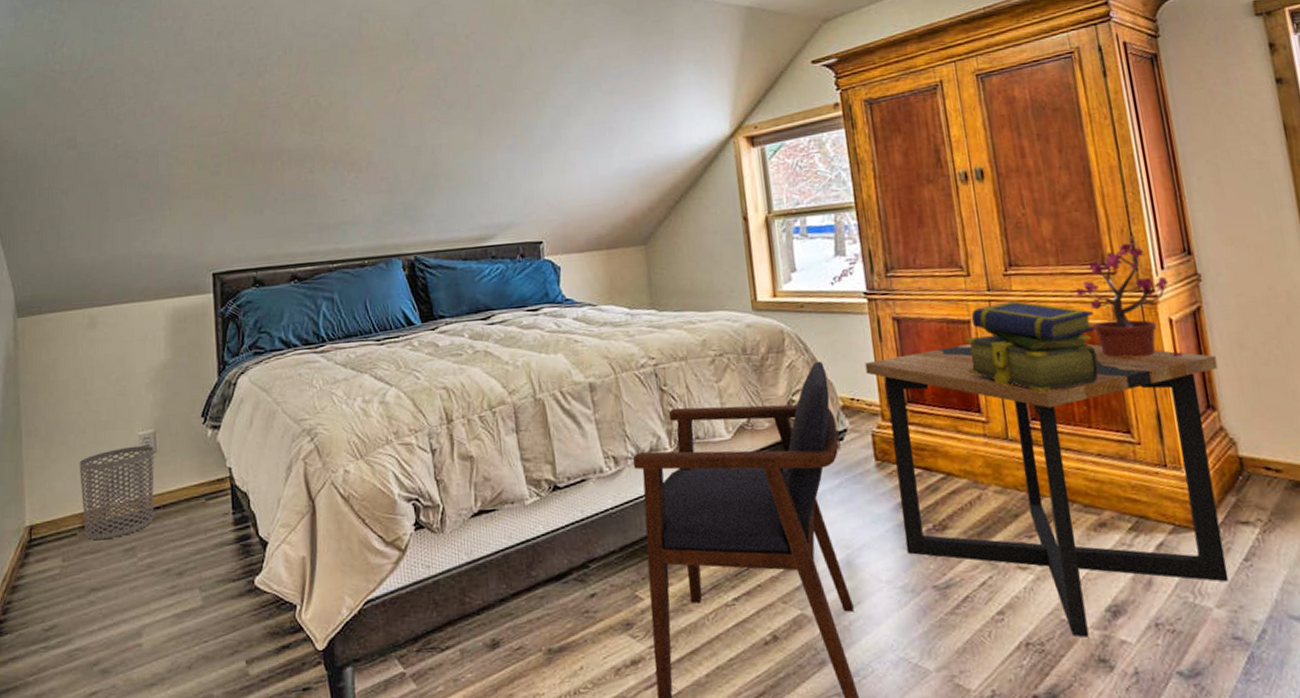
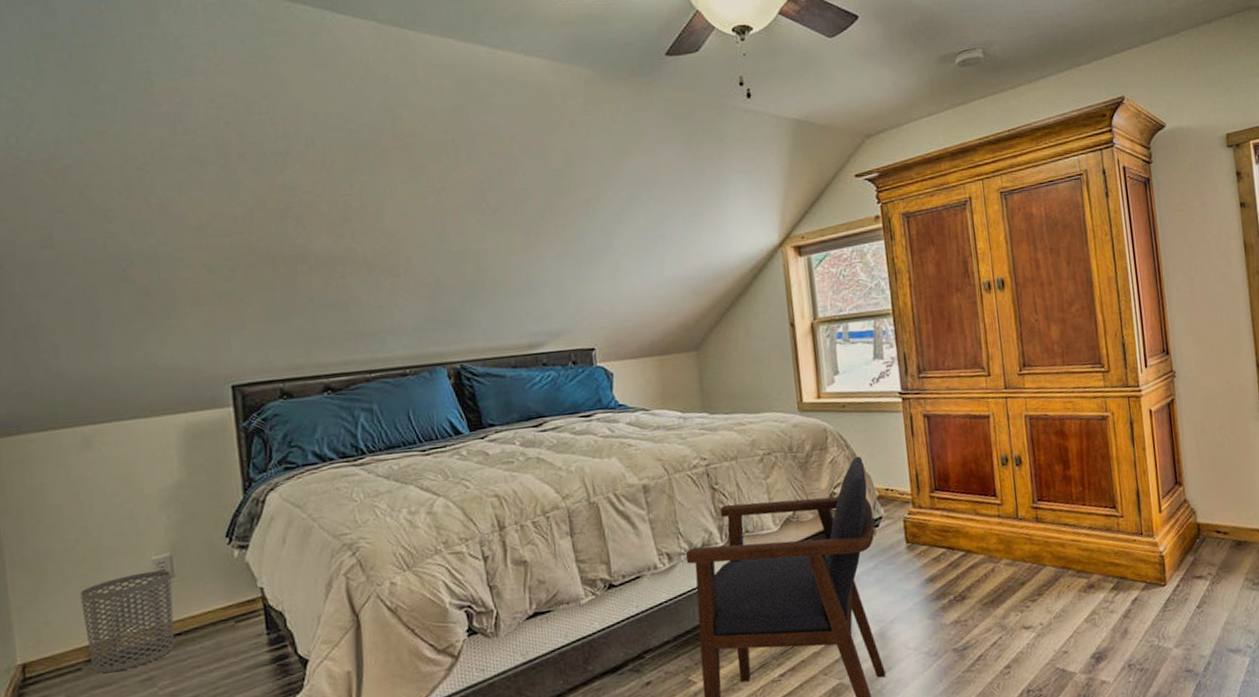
side table: present [864,344,1229,638] -> none [898,433,1185,681]
stack of books: present [965,301,1100,392] -> none [985,397,1093,477]
potted plant: present [1077,243,1183,358] -> none [1078,345,1159,445]

